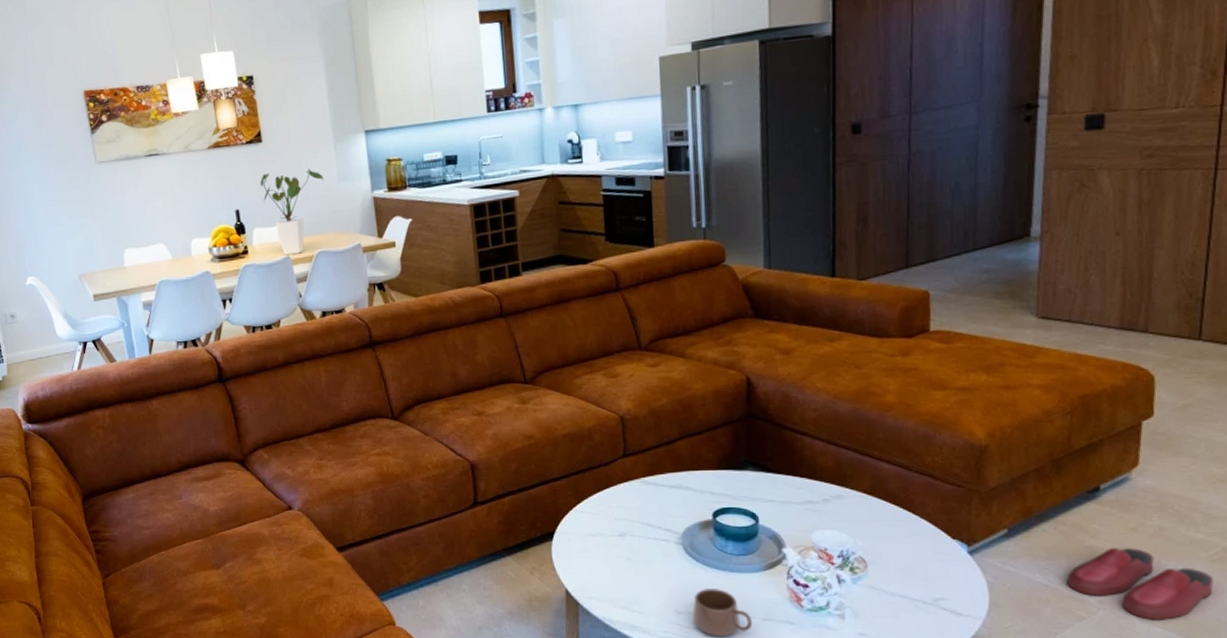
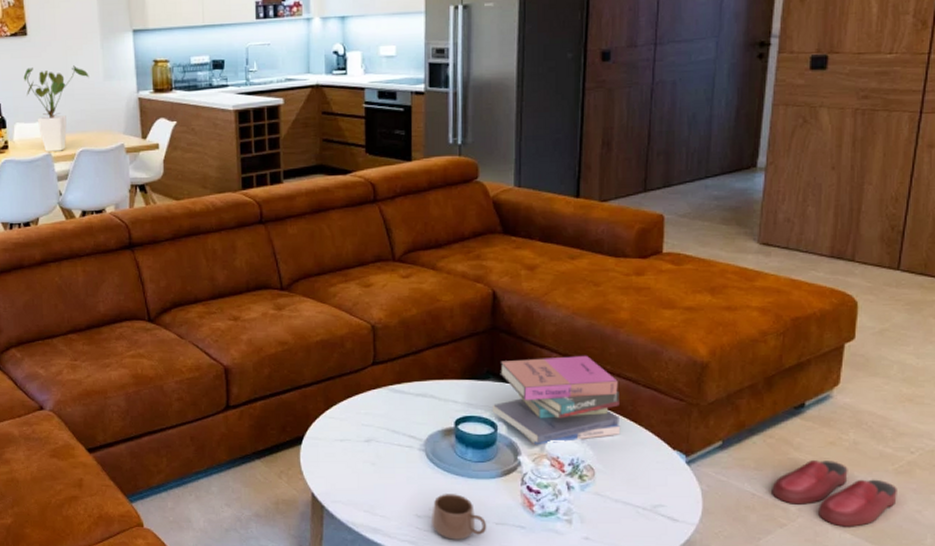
books: none [751,442,894,537] -> present [492,356,621,445]

